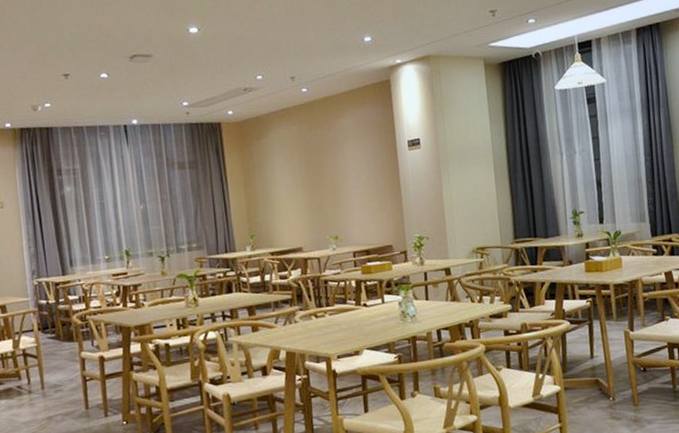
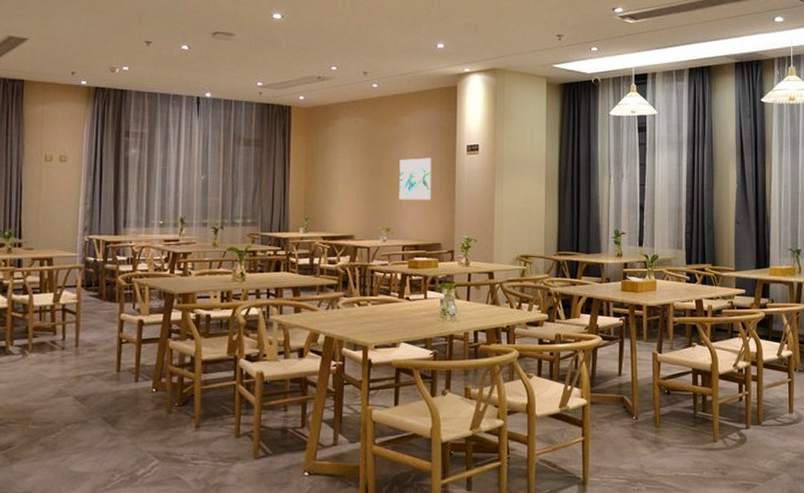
wall art: none [339,158,377,206] -> present [399,158,431,200]

